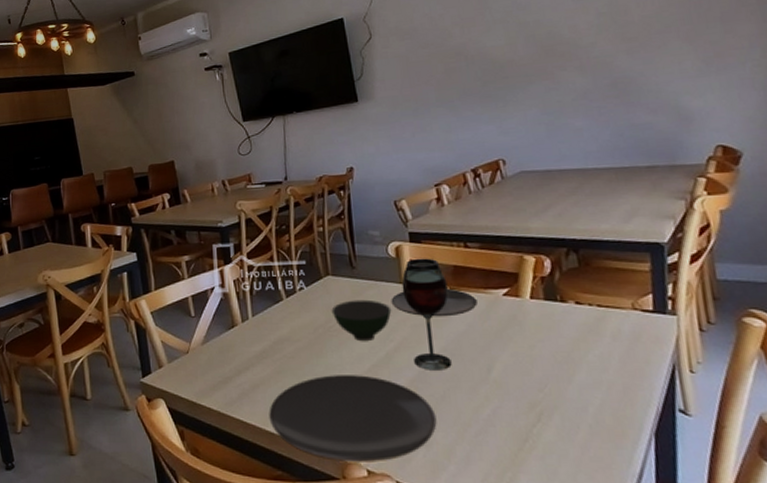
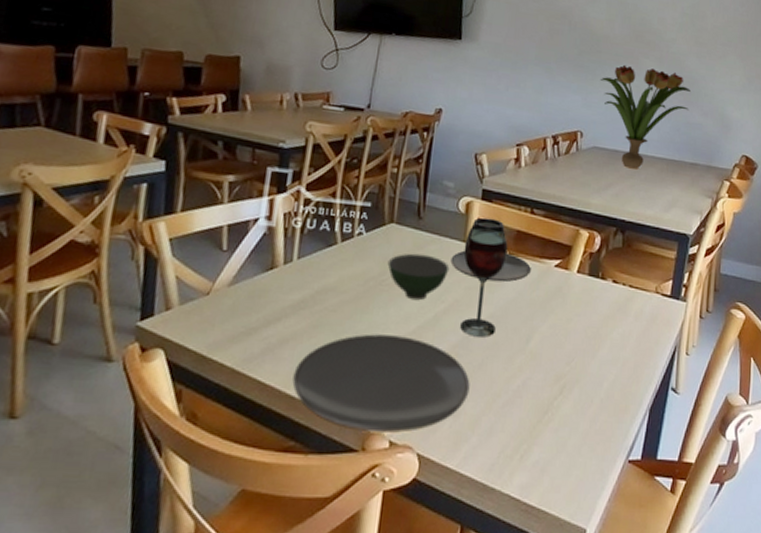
flower arrangement: none [512,77,631,186] -> present [600,64,690,170]

